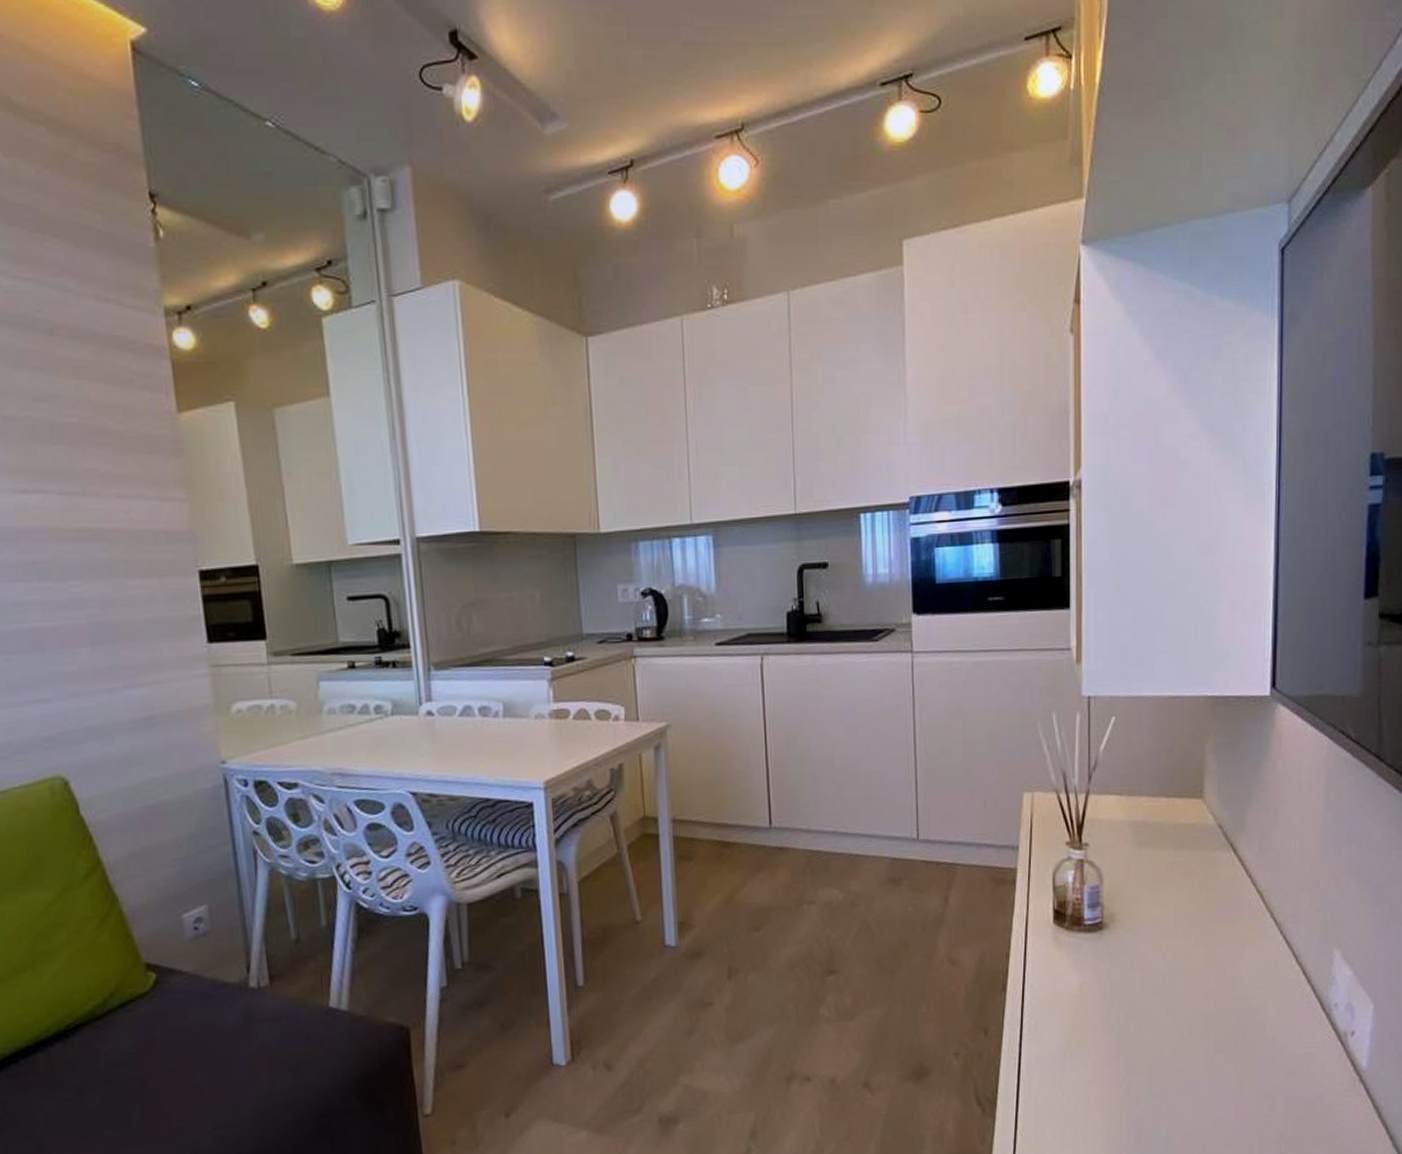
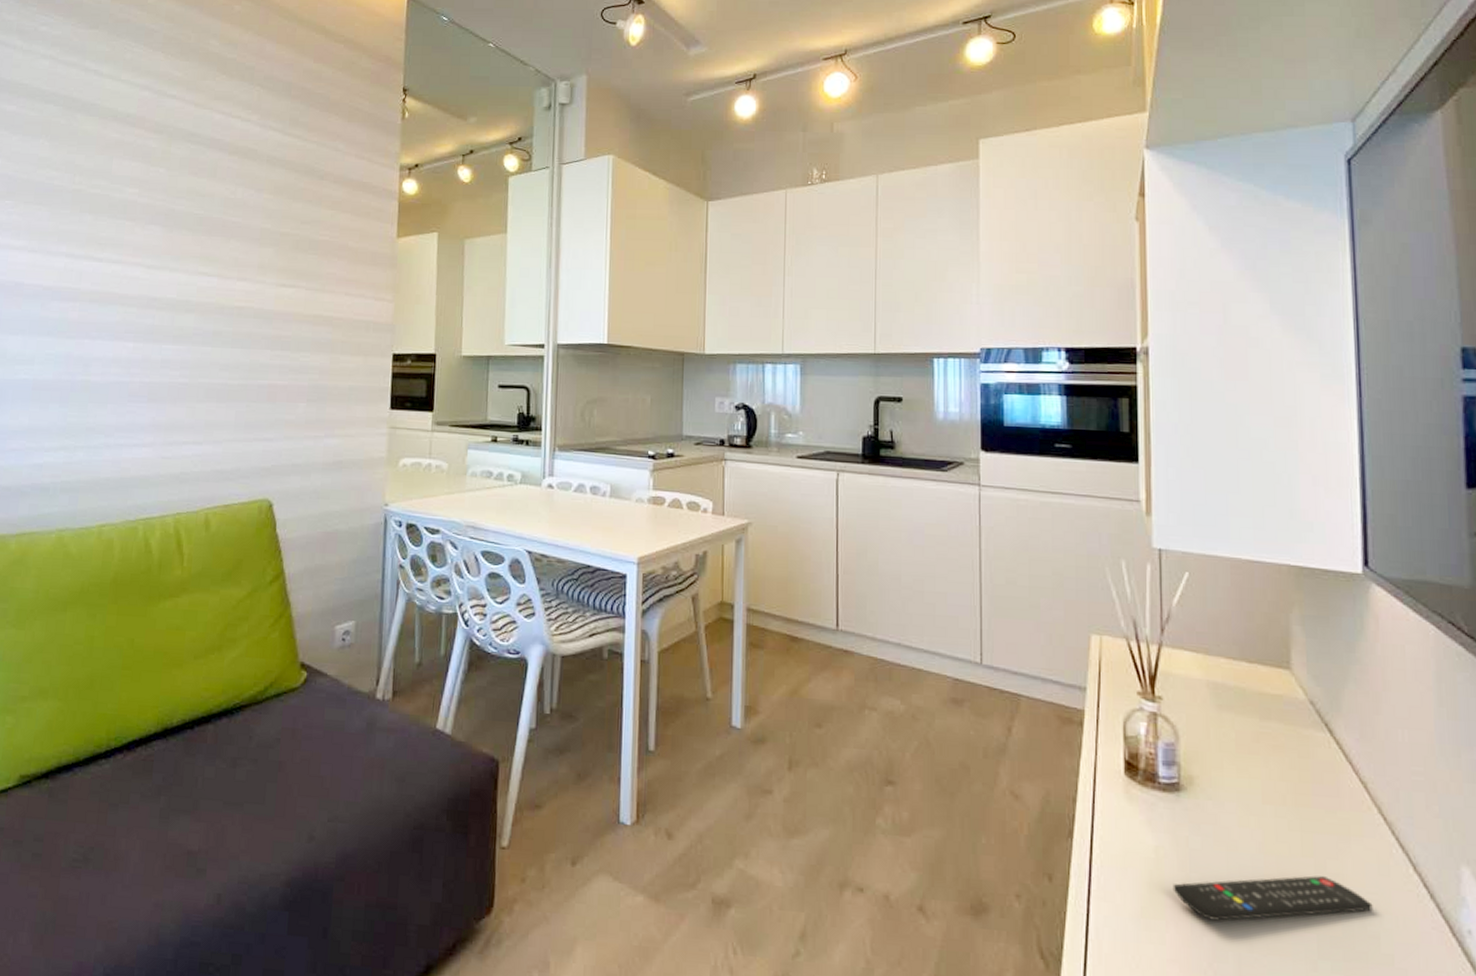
remote control: none [1095,981,1261,1040] -> present [1172,875,1373,921]

